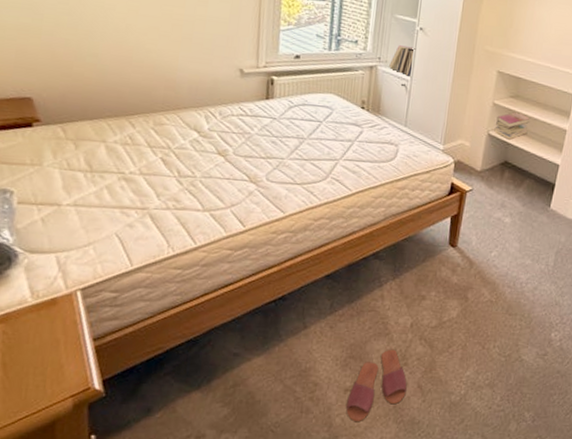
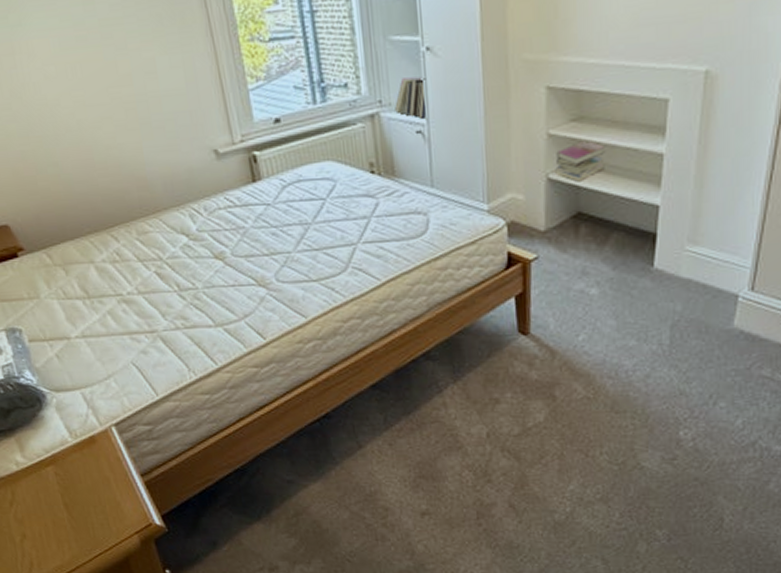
slippers: present [346,349,407,422] -> none [426,464,496,549]

